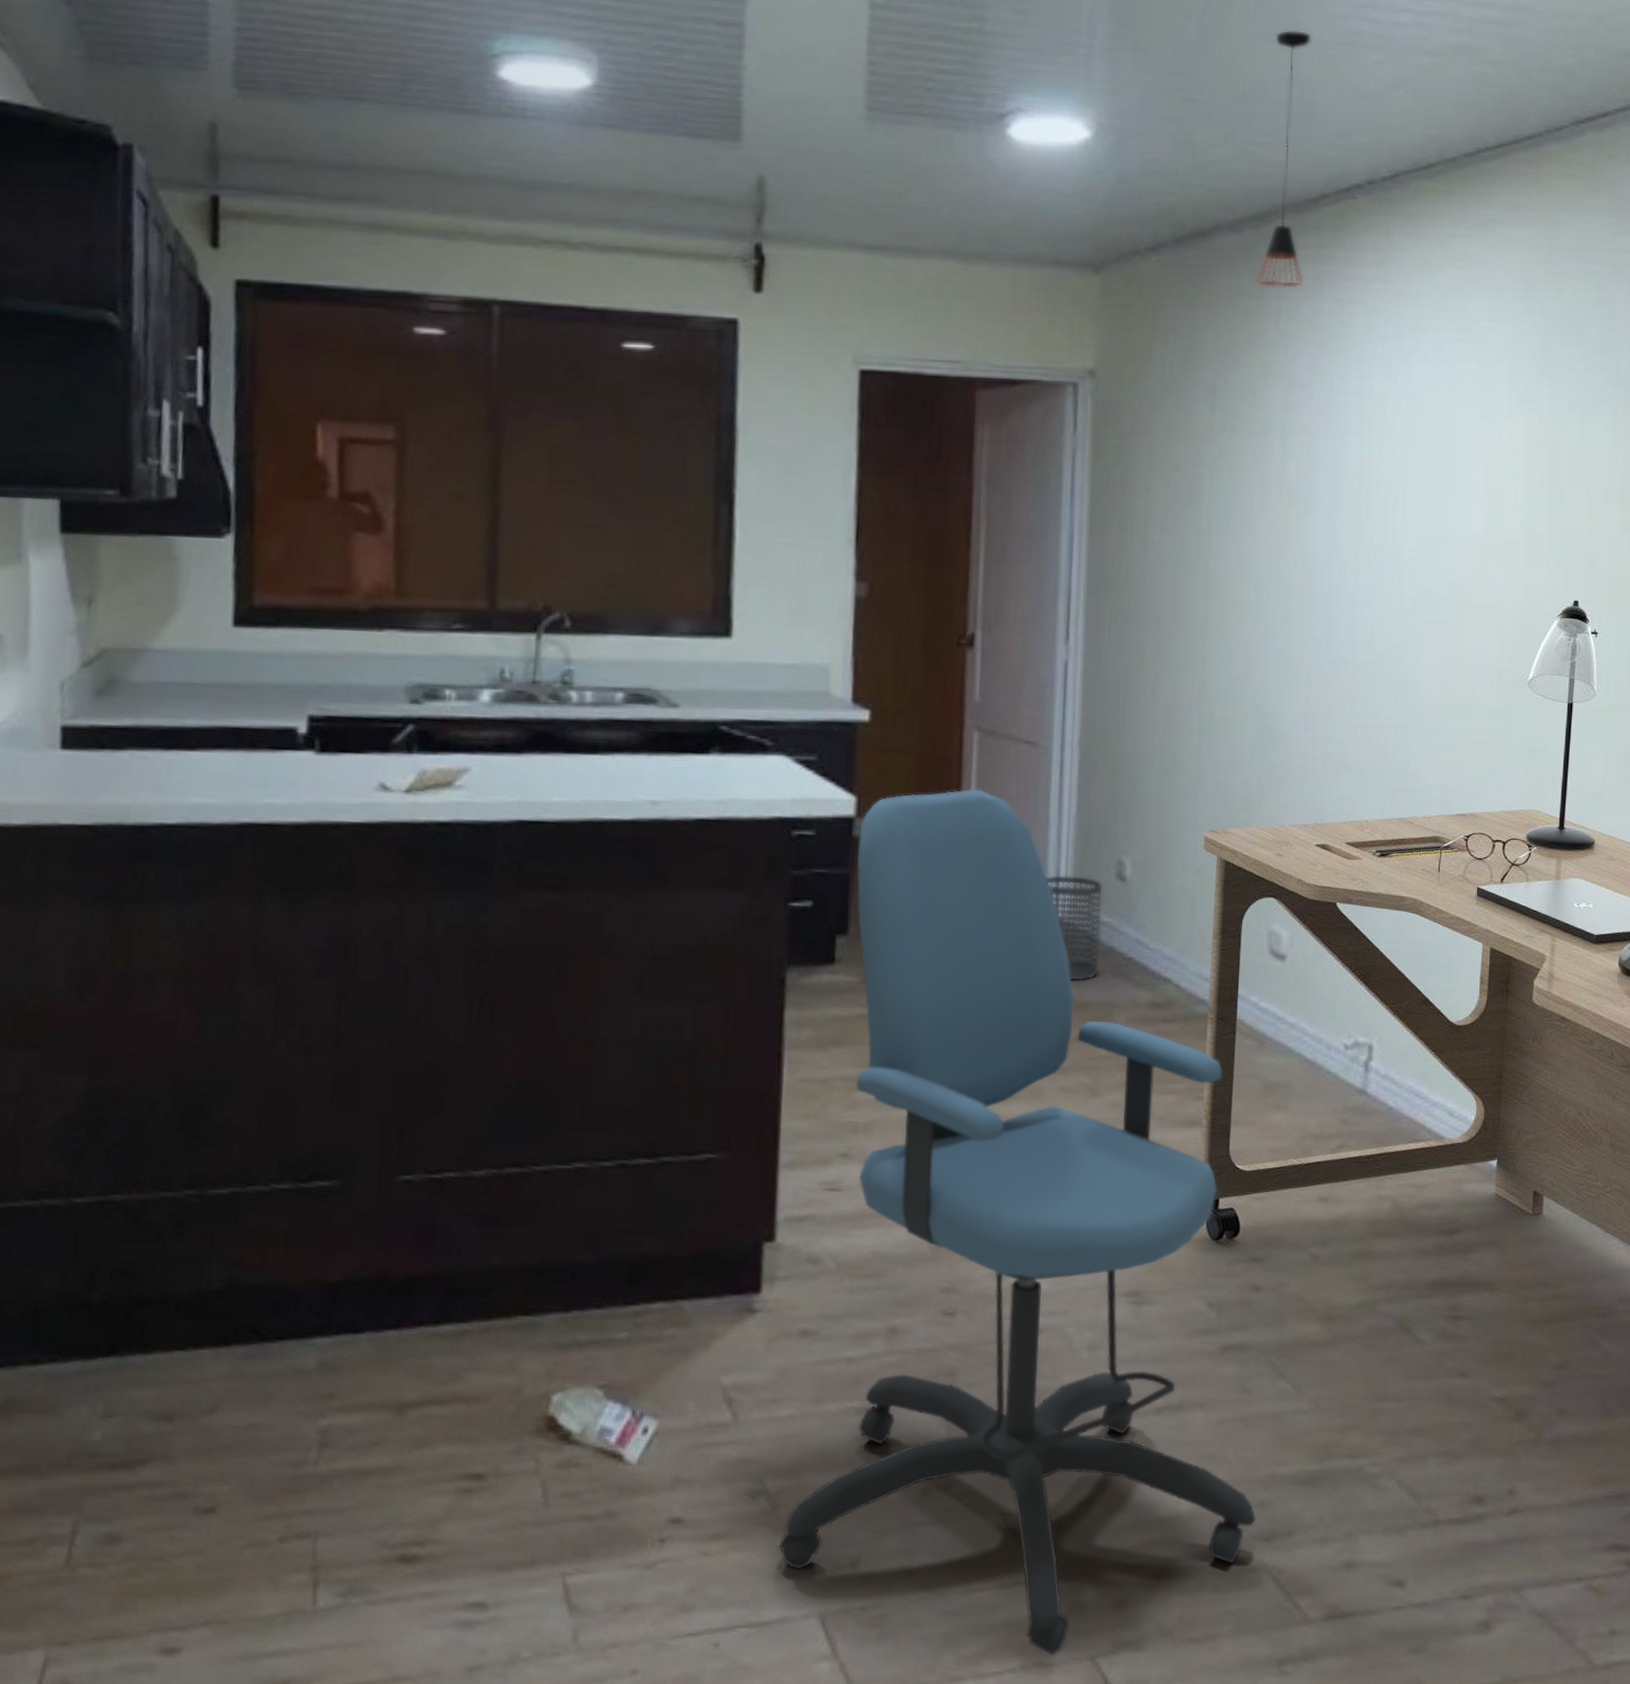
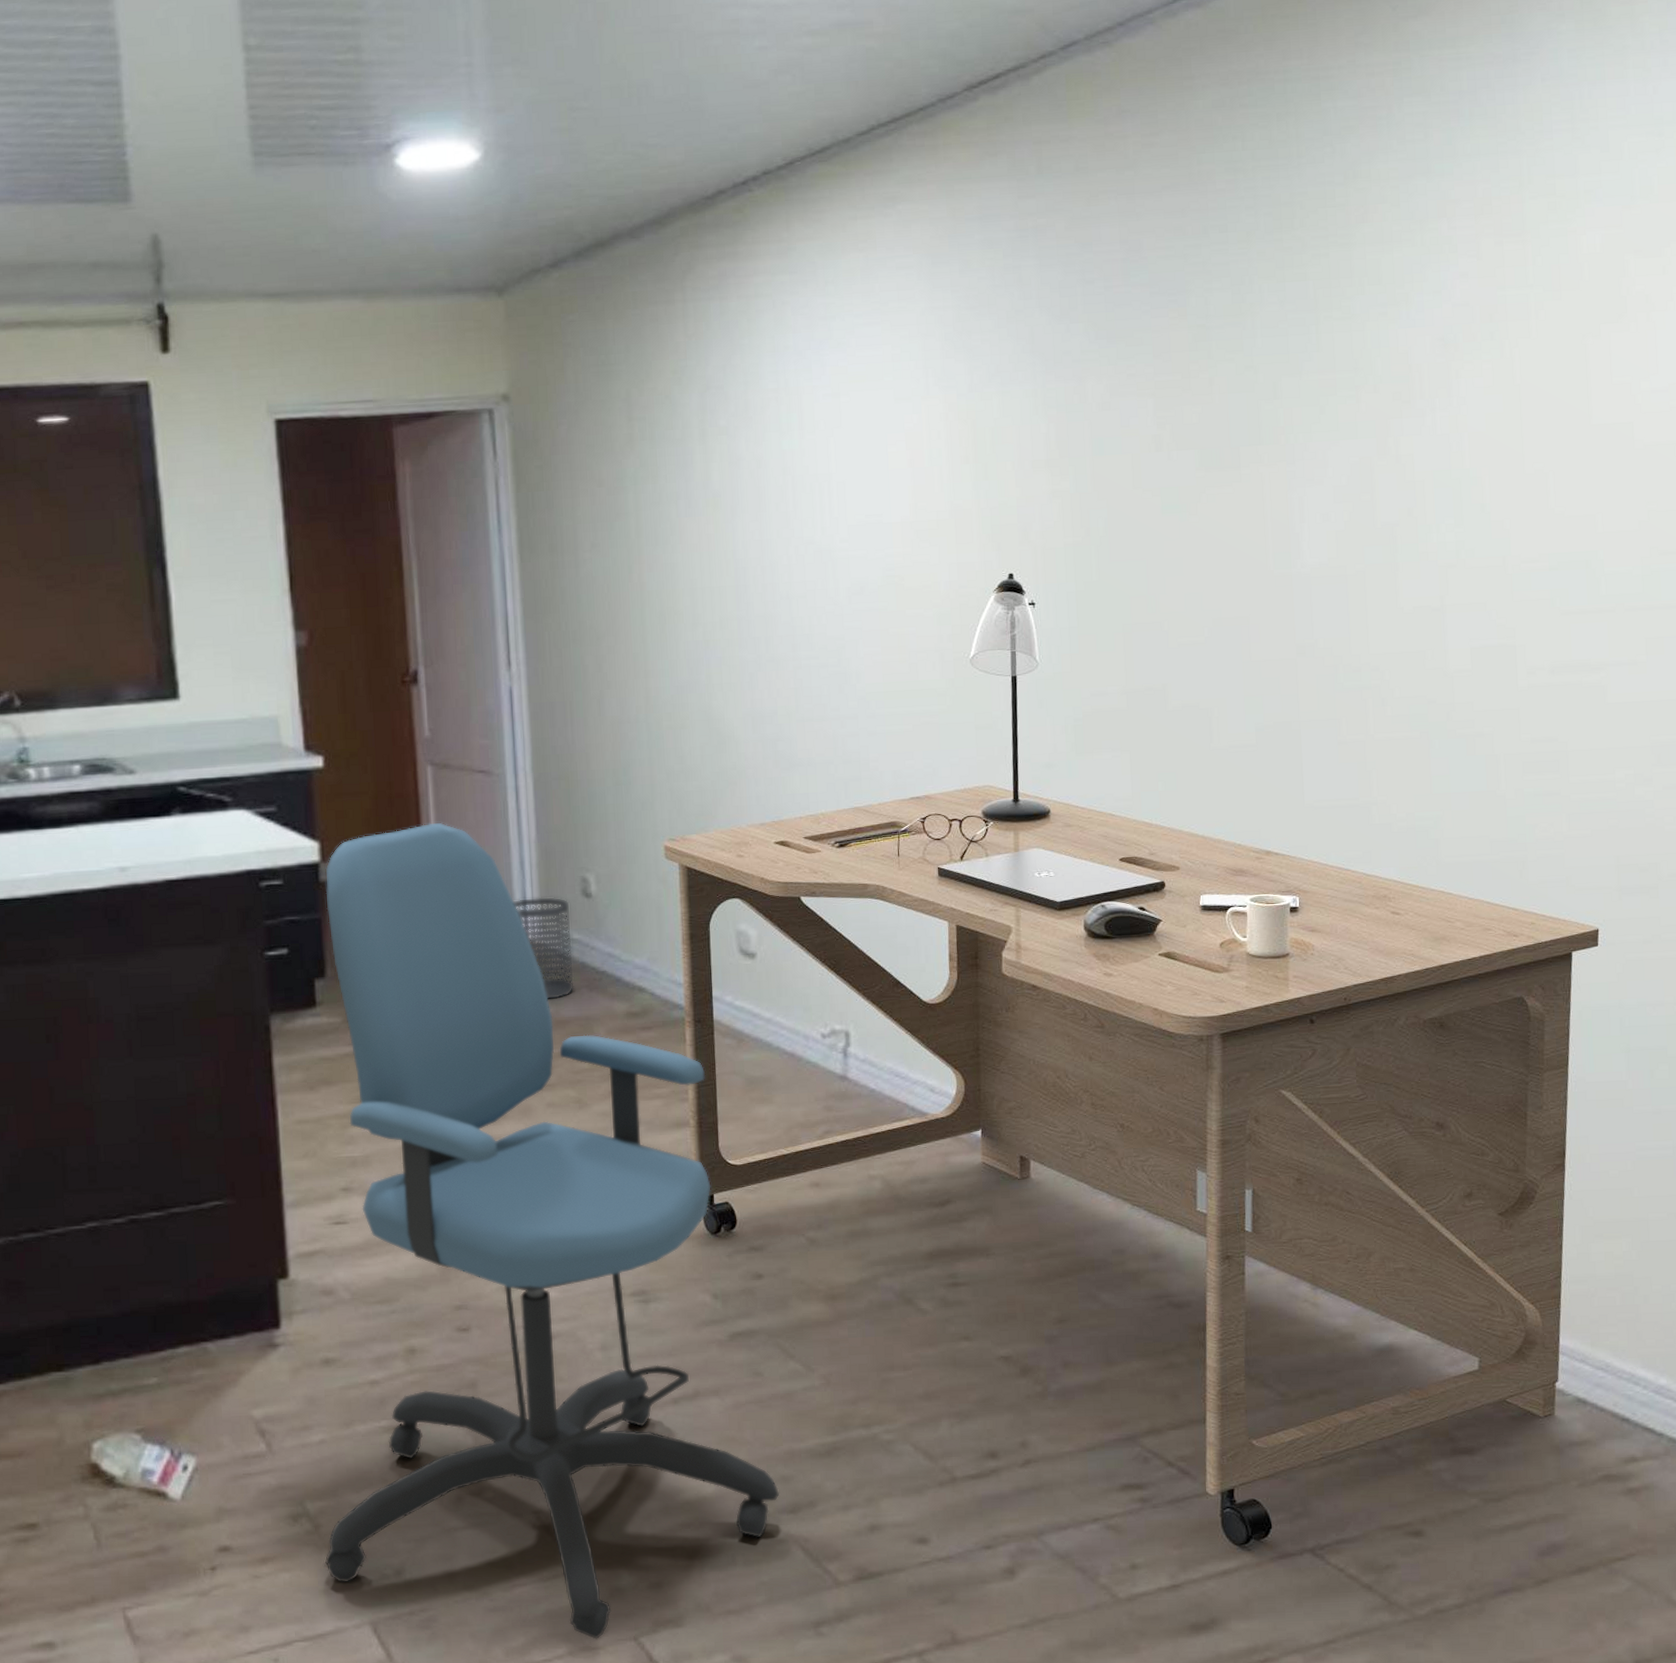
pendant light: present [1256,30,1312,288] -> none [655,24,708,292]

